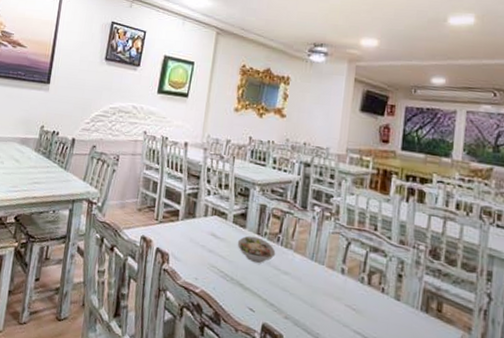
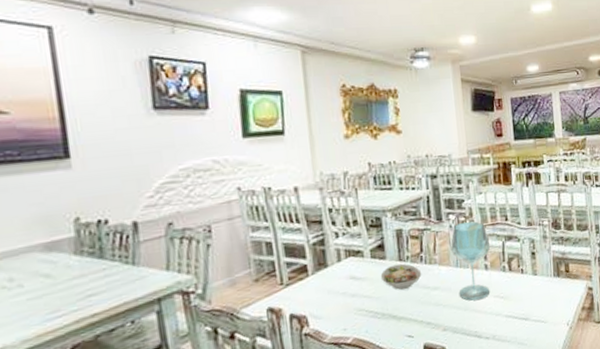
wine glass: none [308,217,353,302] -> present [451,221,491,301]

